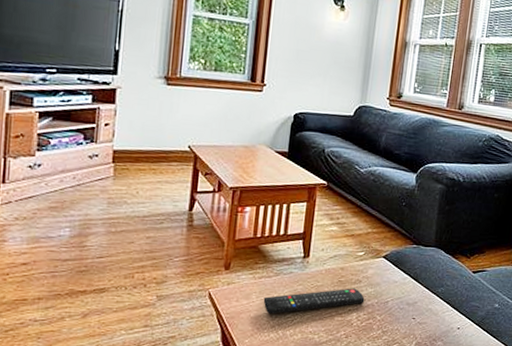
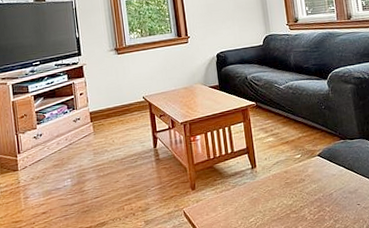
remote control: present [263,288,365,314] -> none [227,187,312,222]

